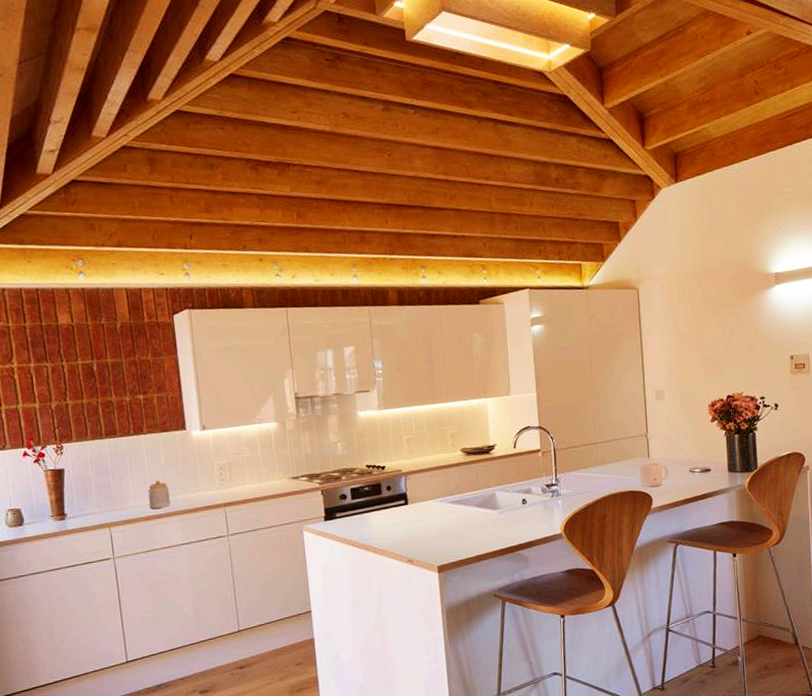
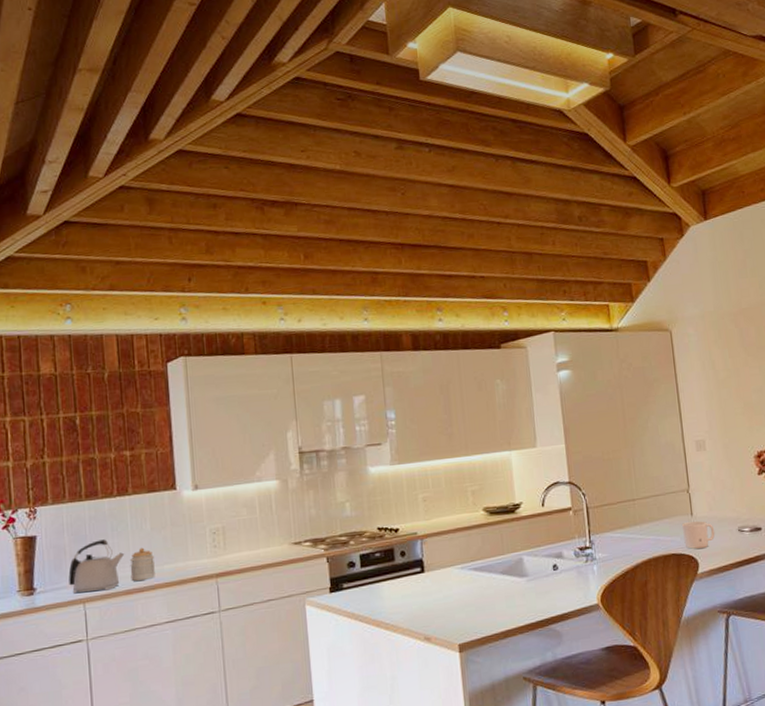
kettle: none [94,472,143,519] -> present [68,539,125,594]

